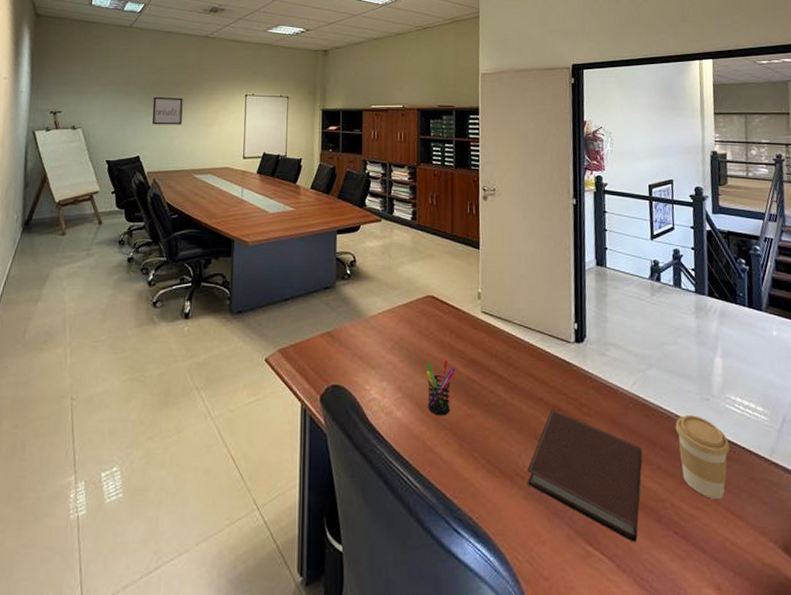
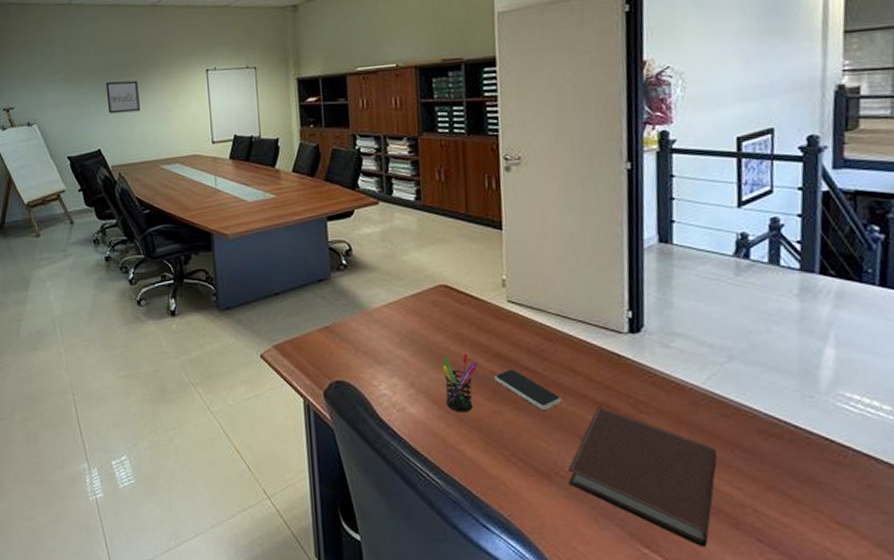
smartphone: none [469,374,523,413] -> present [494,369,561,410]
coffee cup: present [675,415,730,499] -> none [763,414,840,507]

